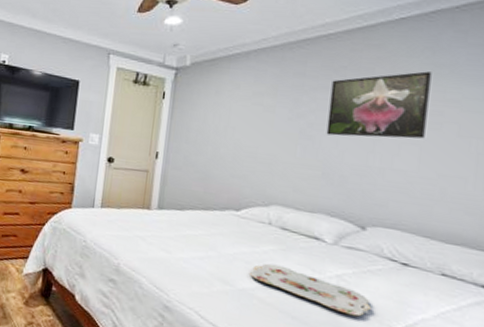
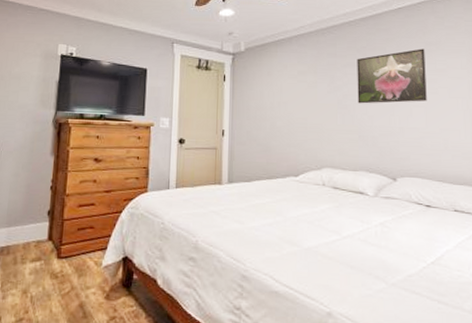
serving tray: present [250,263,372,317] -> none [313,221,410,257]

